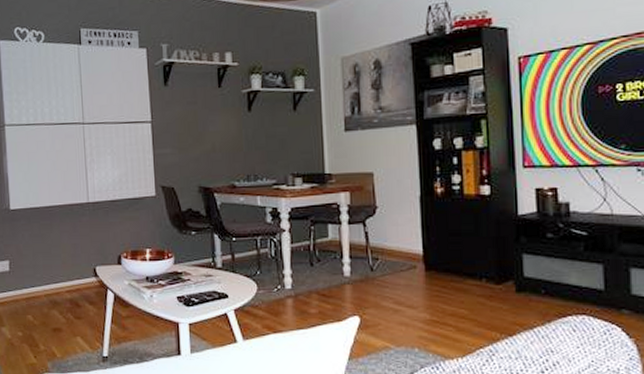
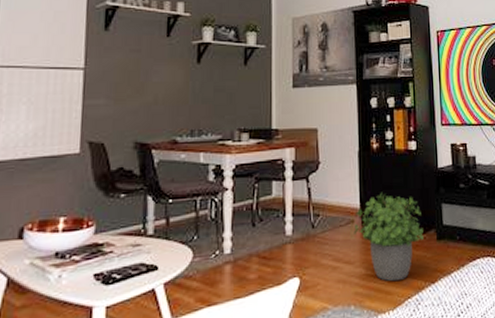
potted plant: none [416,239,499,330] -> present [353,192,424,282]

